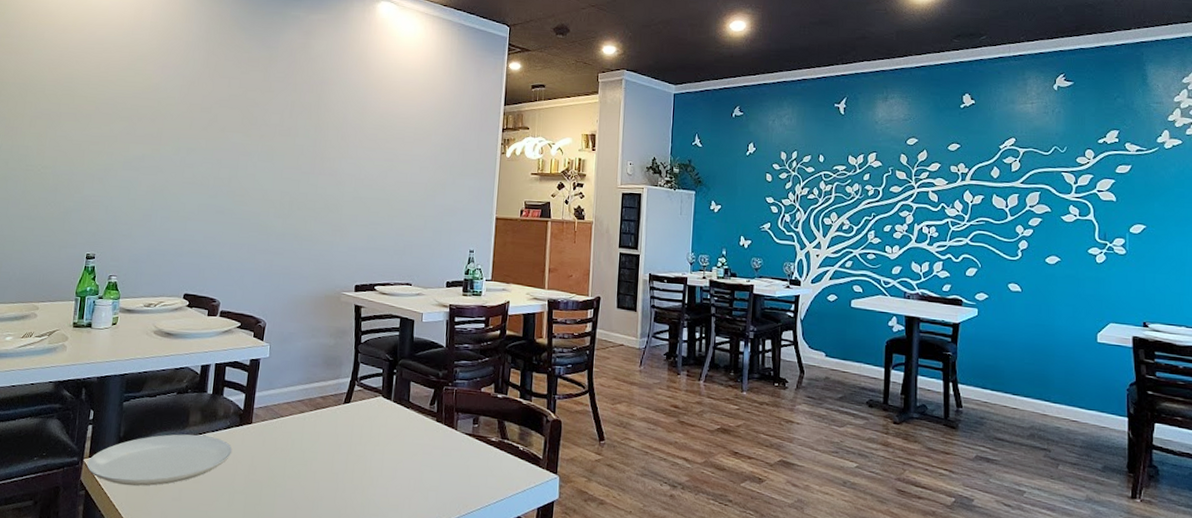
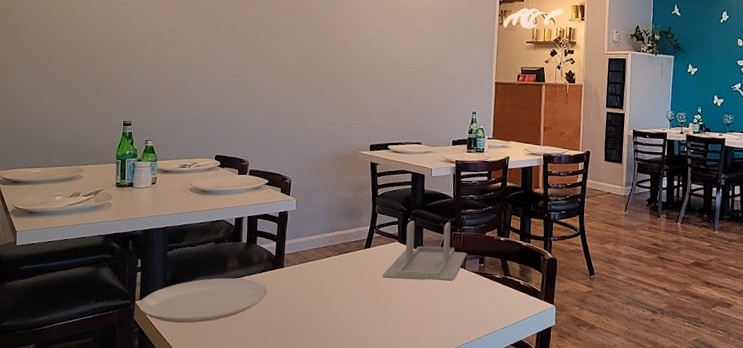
napkin holder: none [363,372,459,444] -> present [383,221,467,281]

